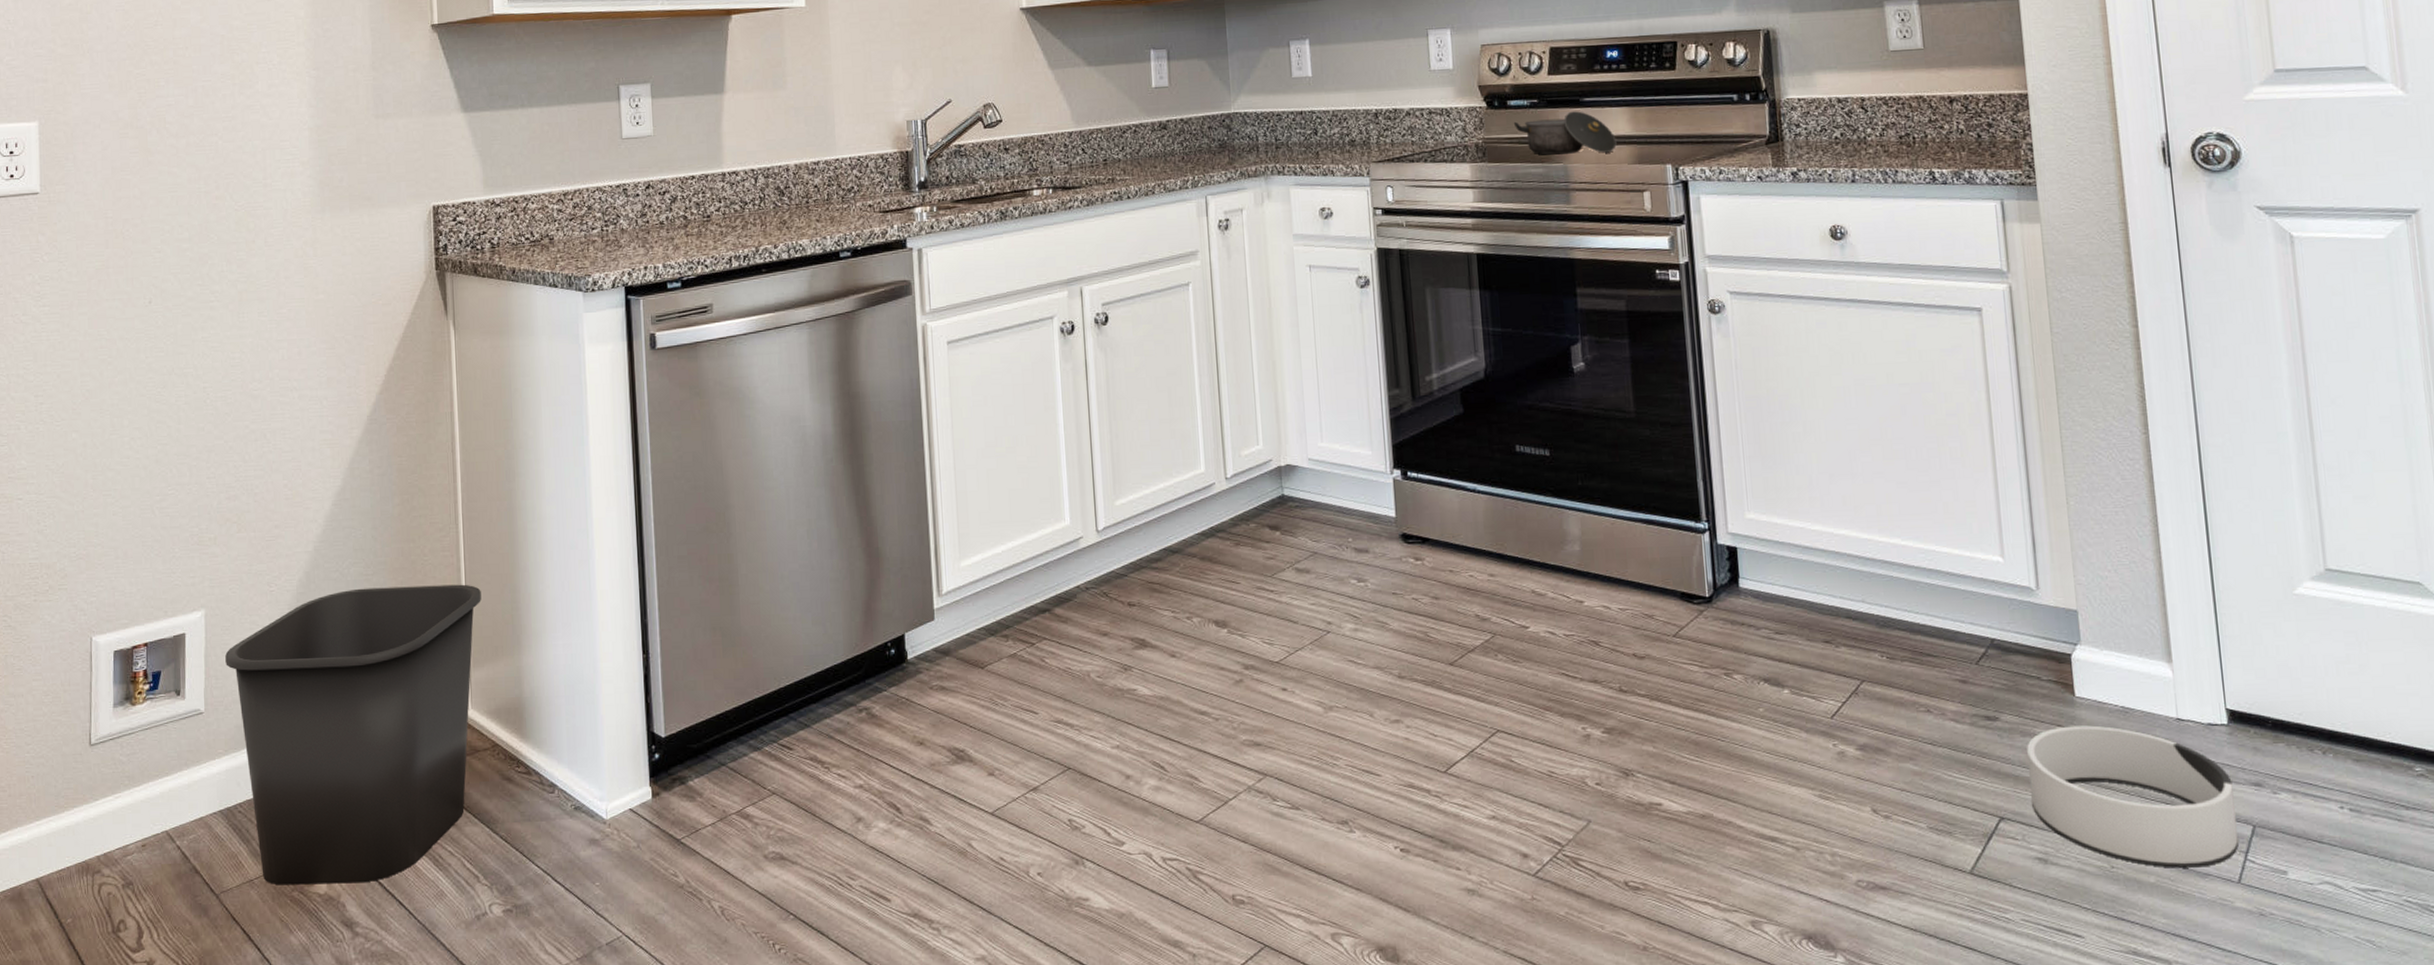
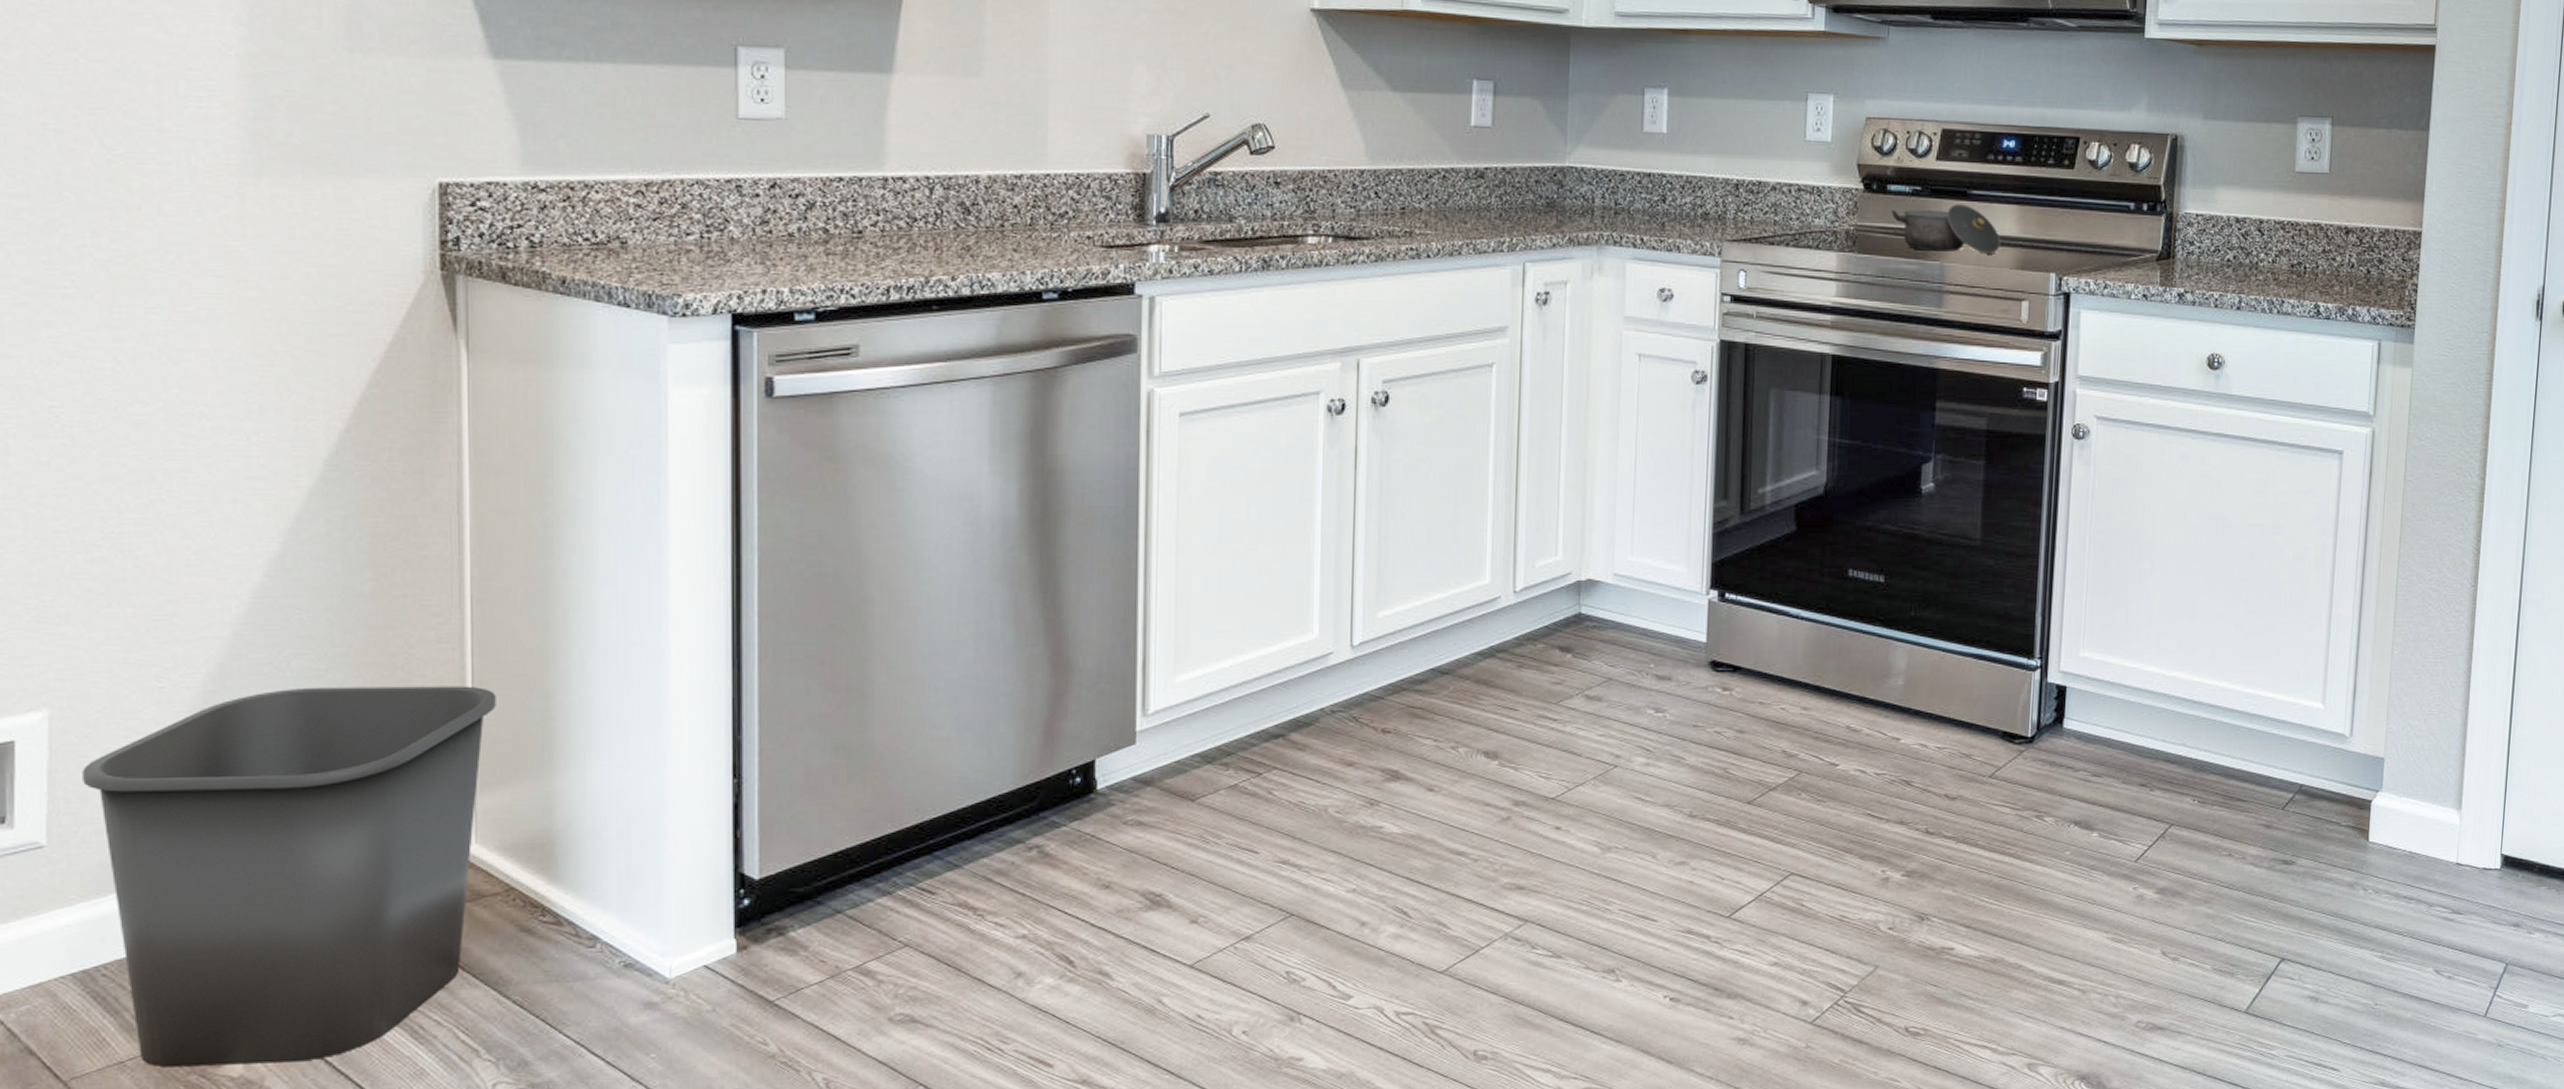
pet bowl: present [2027,725,2239,868] -> none [2312,869,2495,1004]

